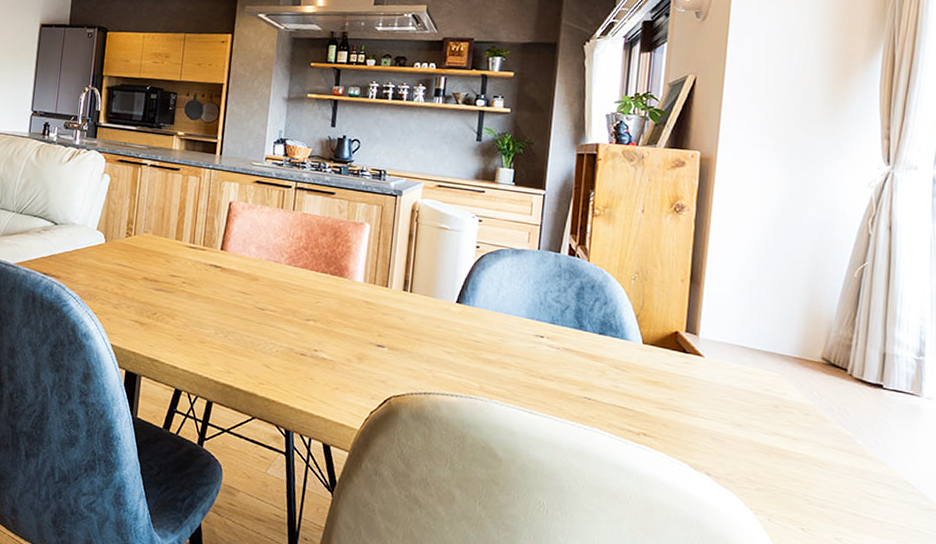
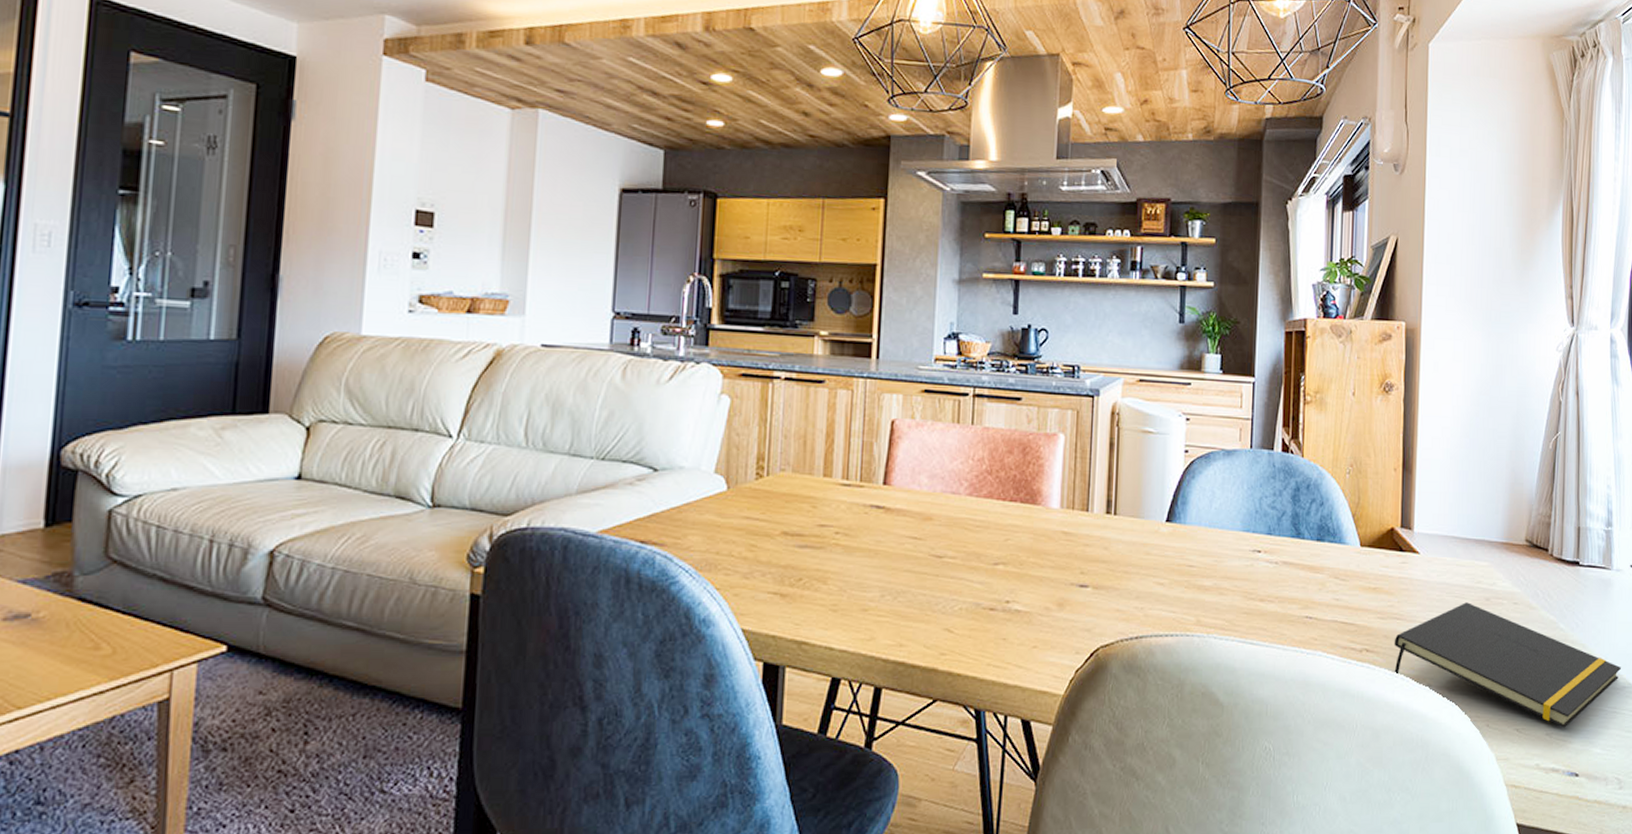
notepad: none [670,406,928,536] -> present [1393,602,1622,728]

